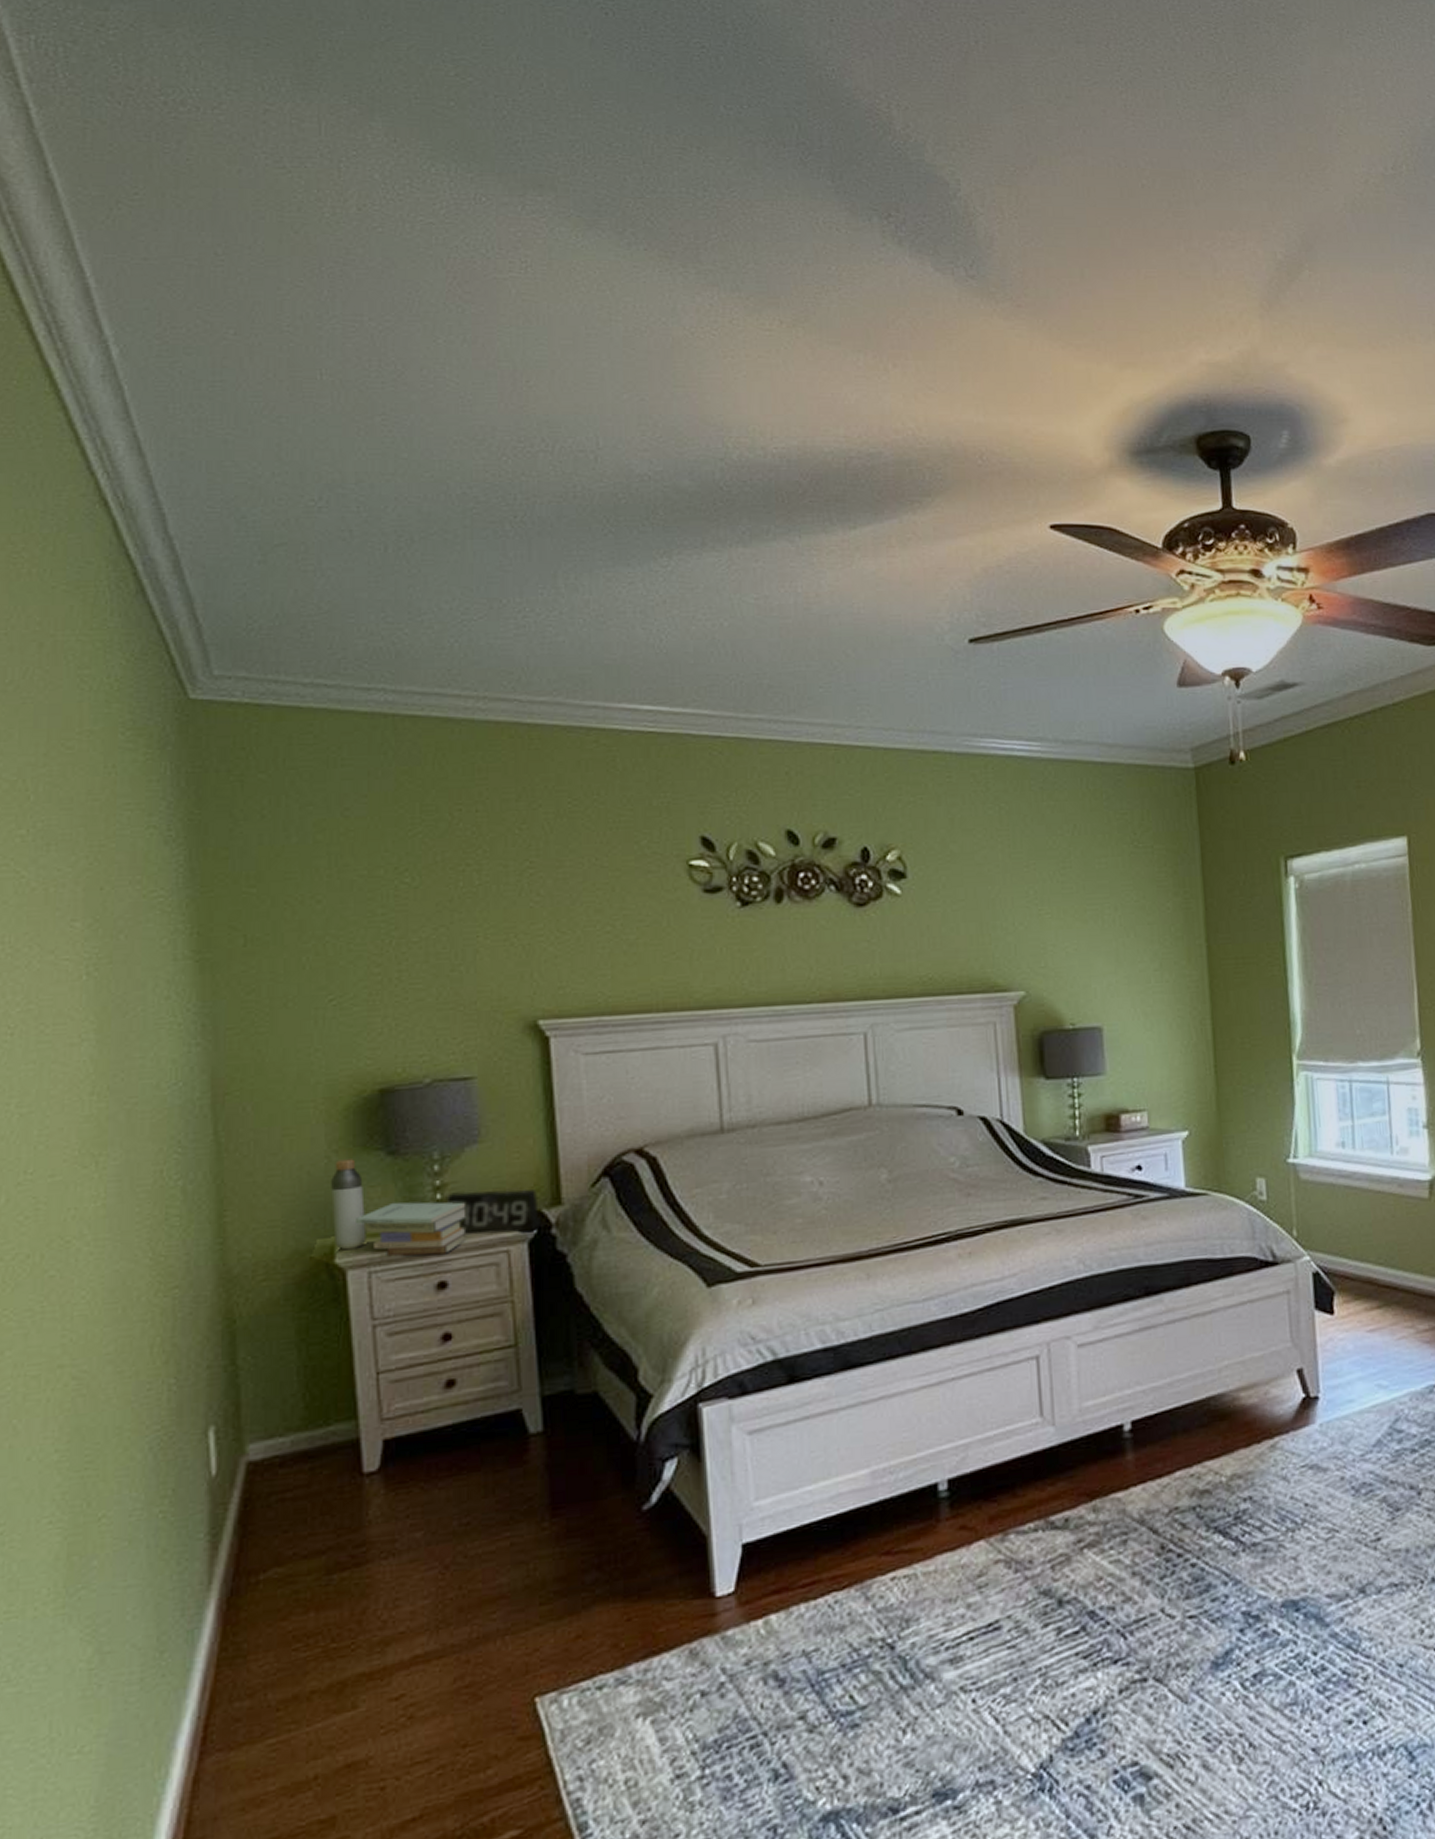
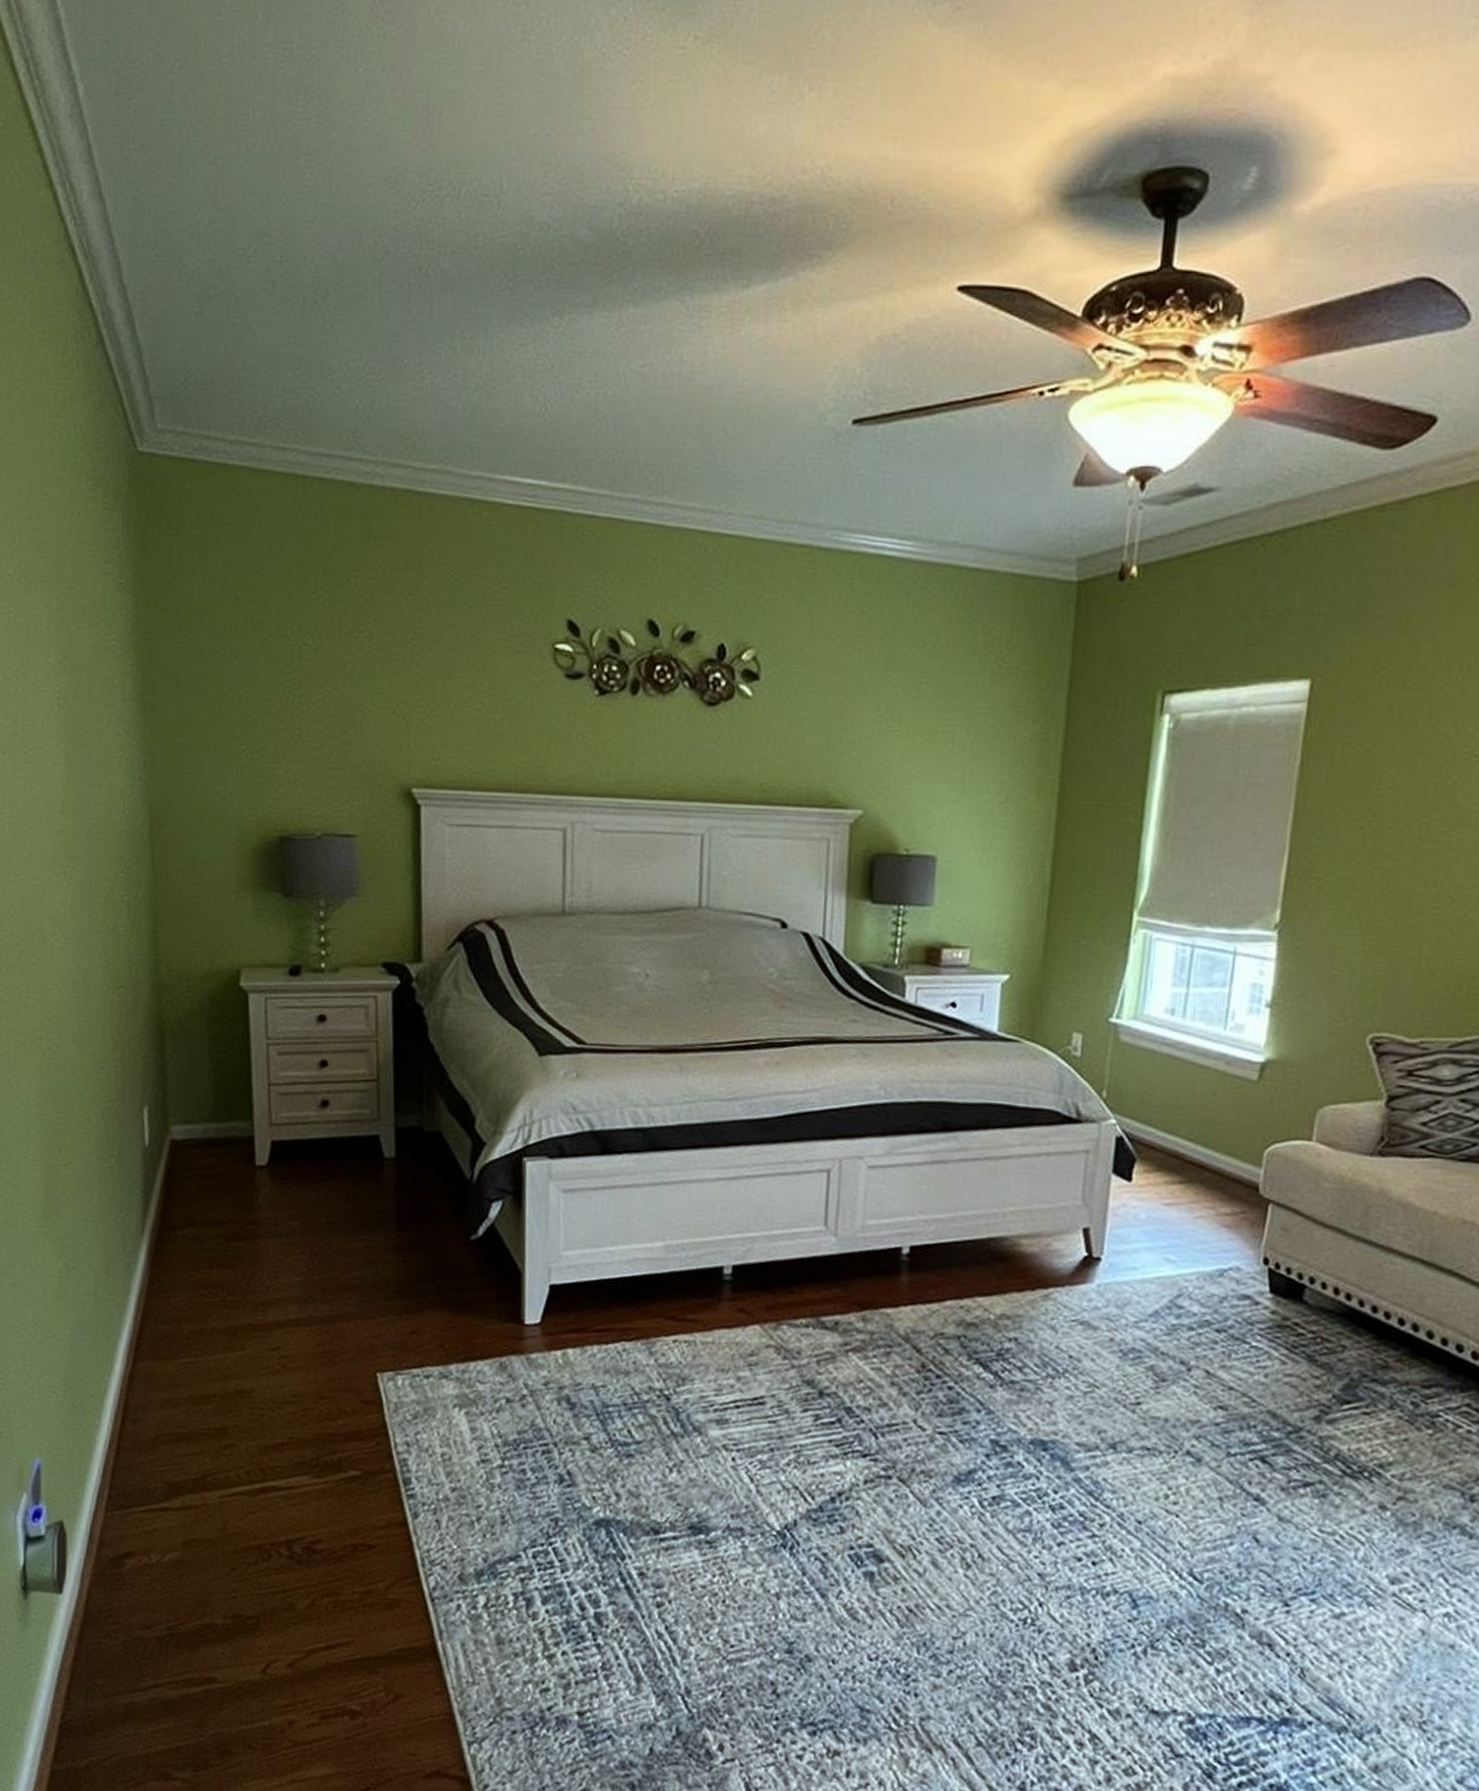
bottle: present [331,1159,367,1249] -> none [238,896,265,975]
books: present [356,1202,467,1257] -> none [257,939,344,992]
alarm clock: present [446,1189,543,1235] -> none [328,938,405,983]

